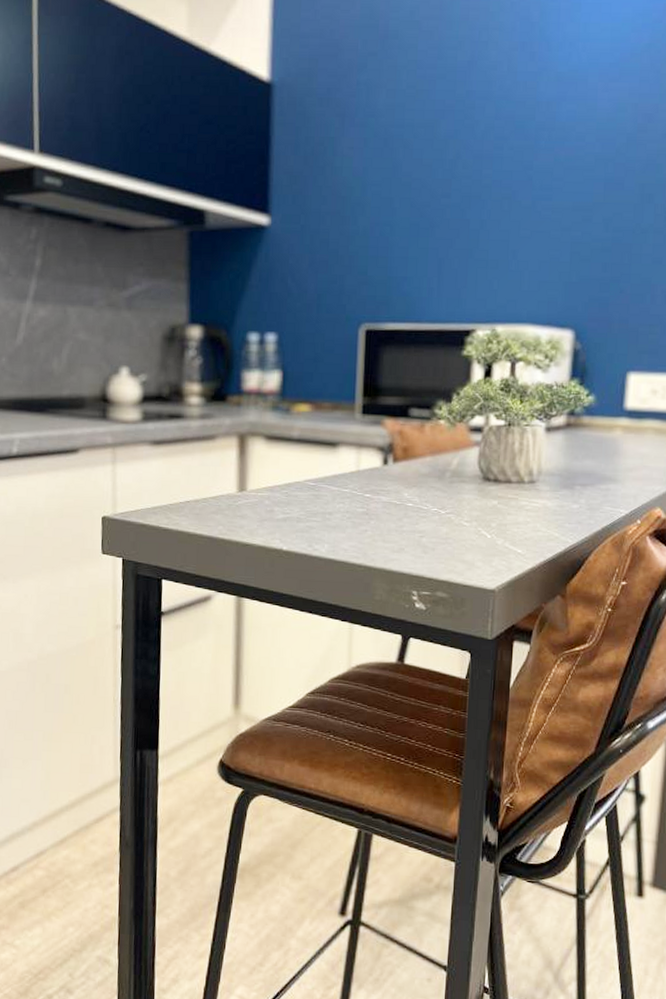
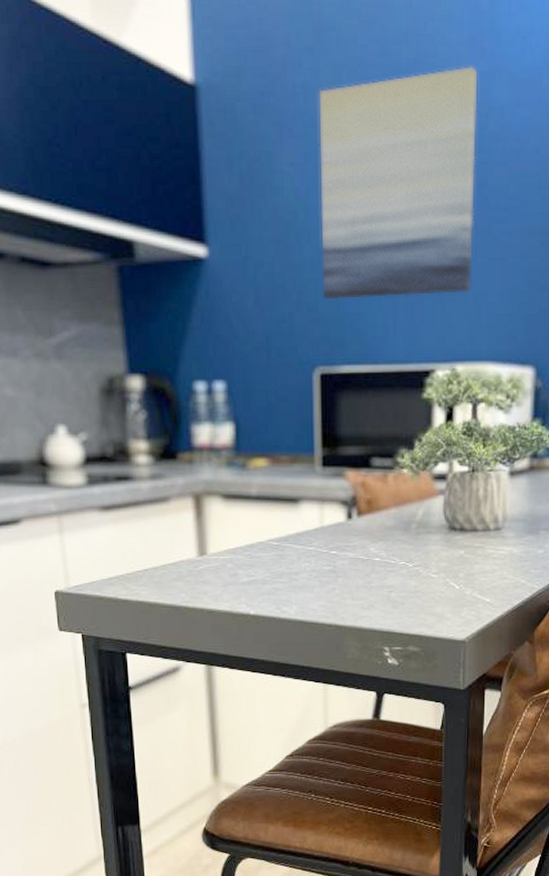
wall art: none [373,66,527,265] -> present [318,65,478,300]

